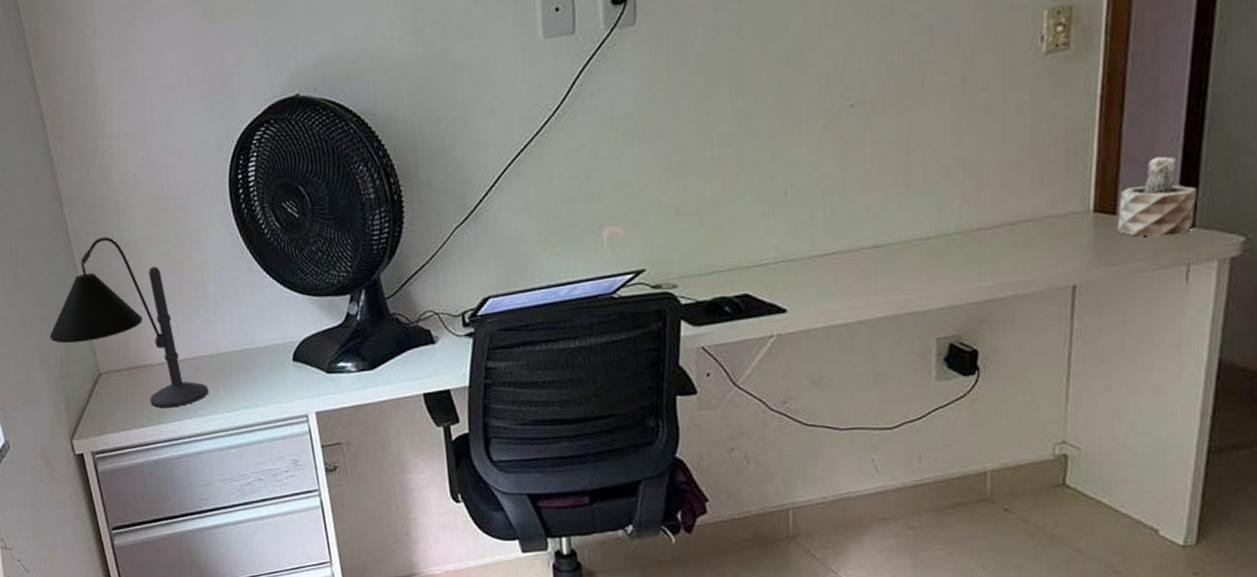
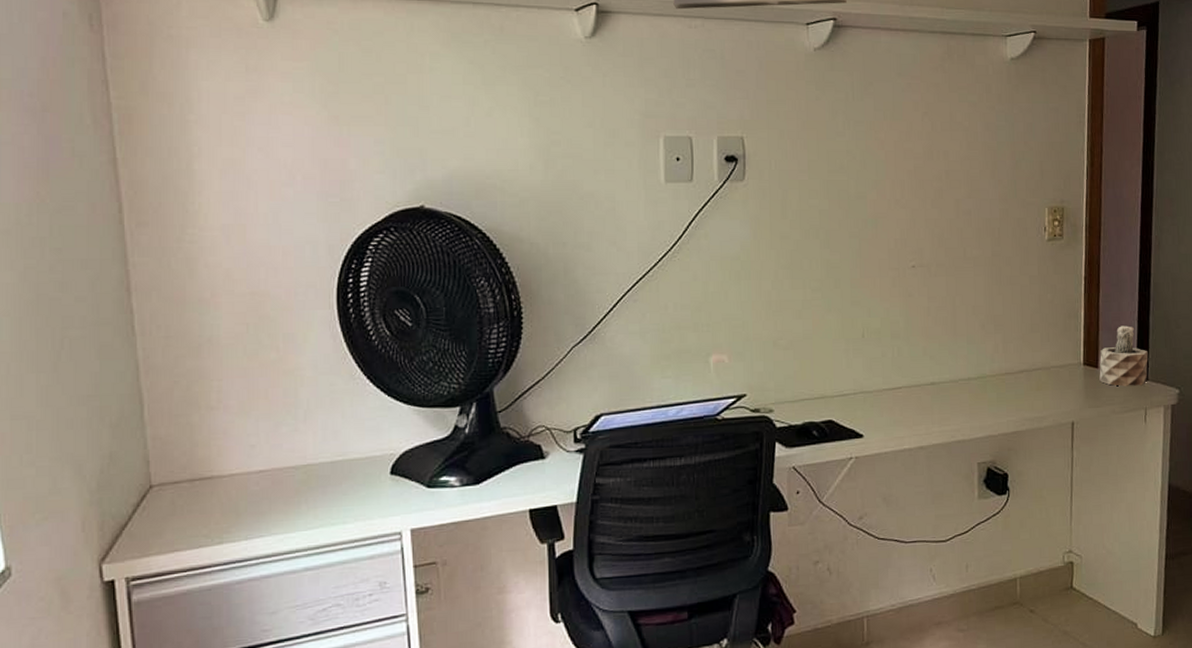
desk lamp: present [49,236,209,408] -> none [90,333,288,526]

